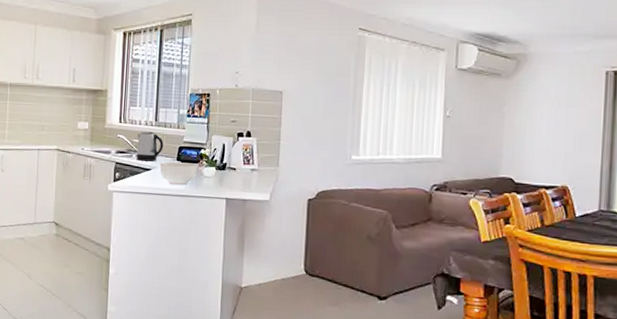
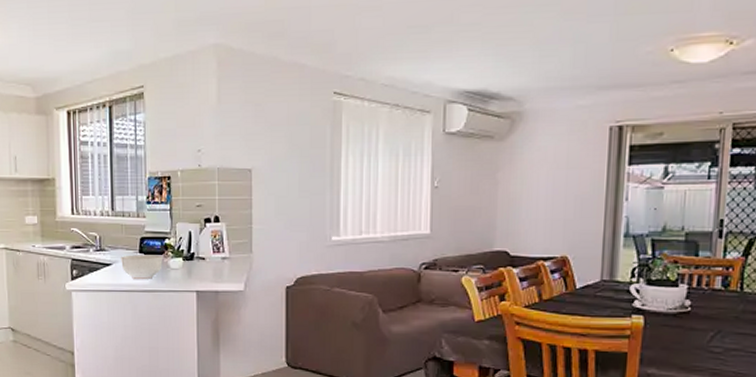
kettle: present [136,131,164,162] -> none [92,222,123,256]

